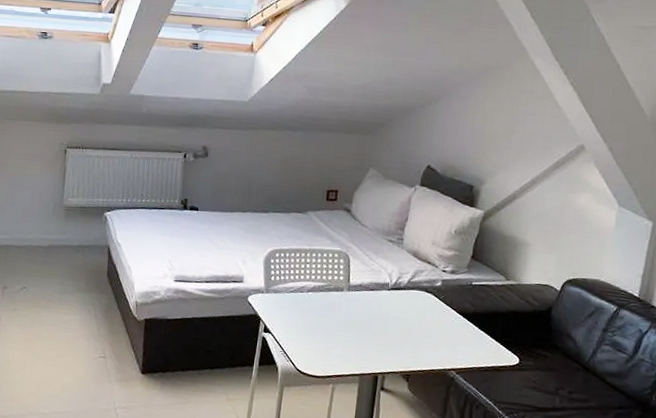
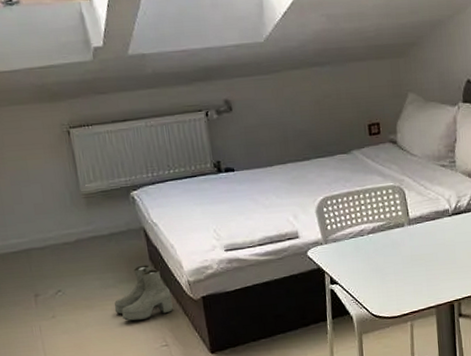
boots: none [66,279,119,330] -> present [114,265,173,321]

